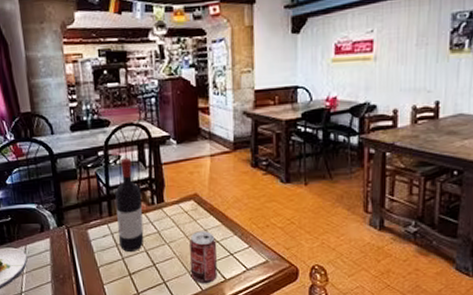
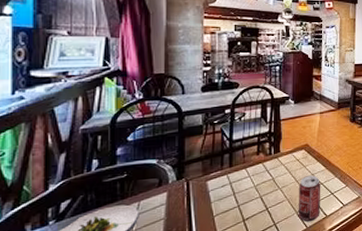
wine bottle: present [115,157,144,253] -> none [236,115,261,200]

